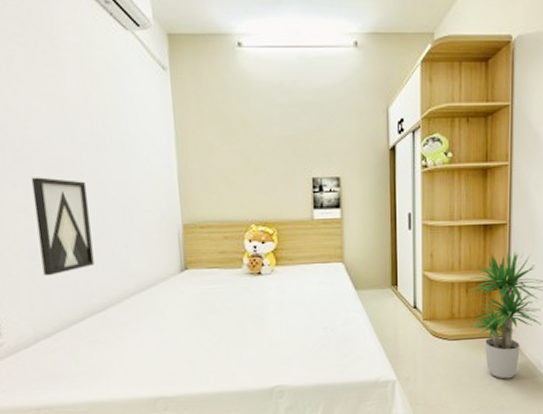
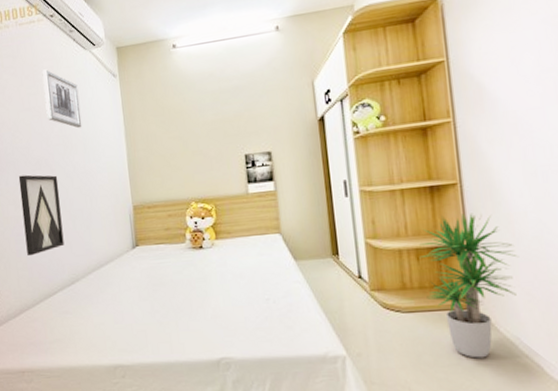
wall art: none [65,46,120,127] -> present [42,69,82,129]

